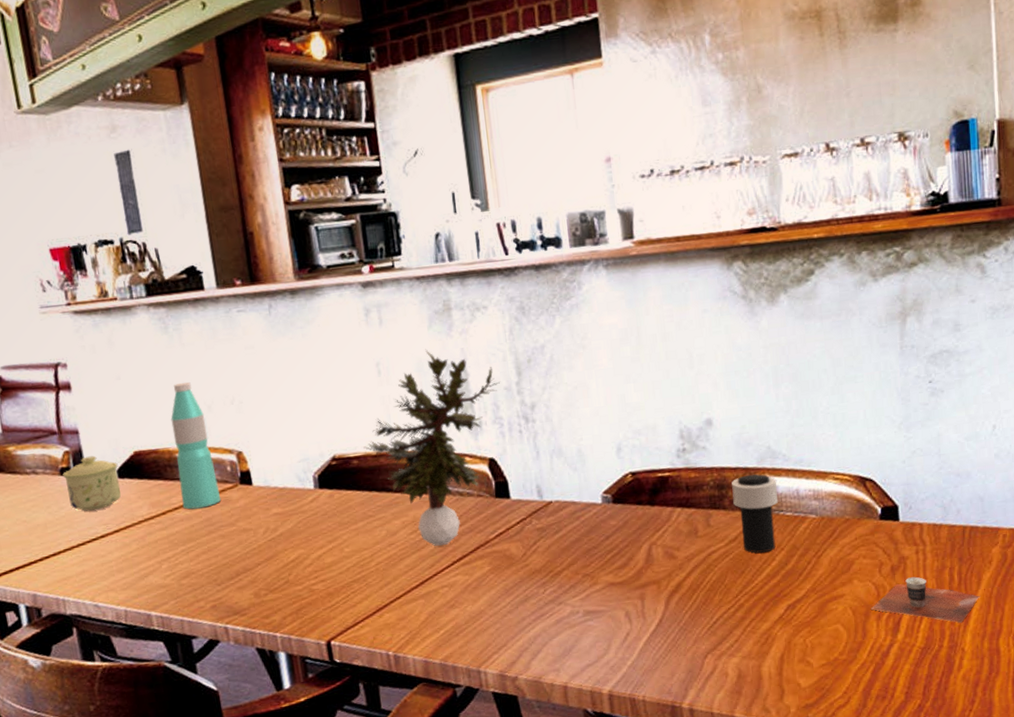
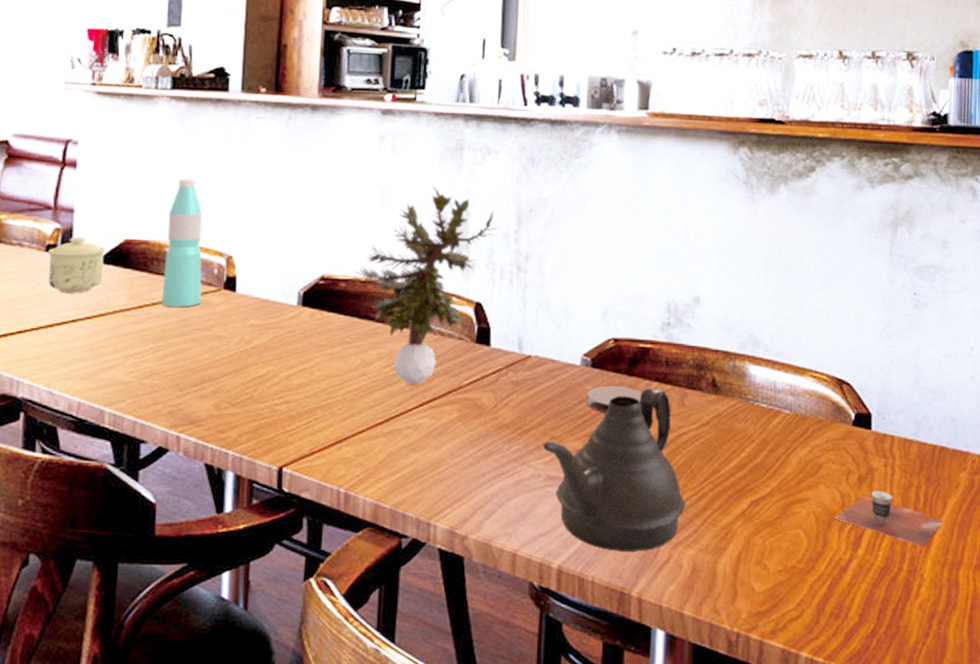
teapot: none [576,513,724,670] -> present [543,387,685,551]
coaster: none [612,516,667,545] -> present [586,385,642,413]
cup: present [731,474,779,553] -> none [710,359,756,441]

